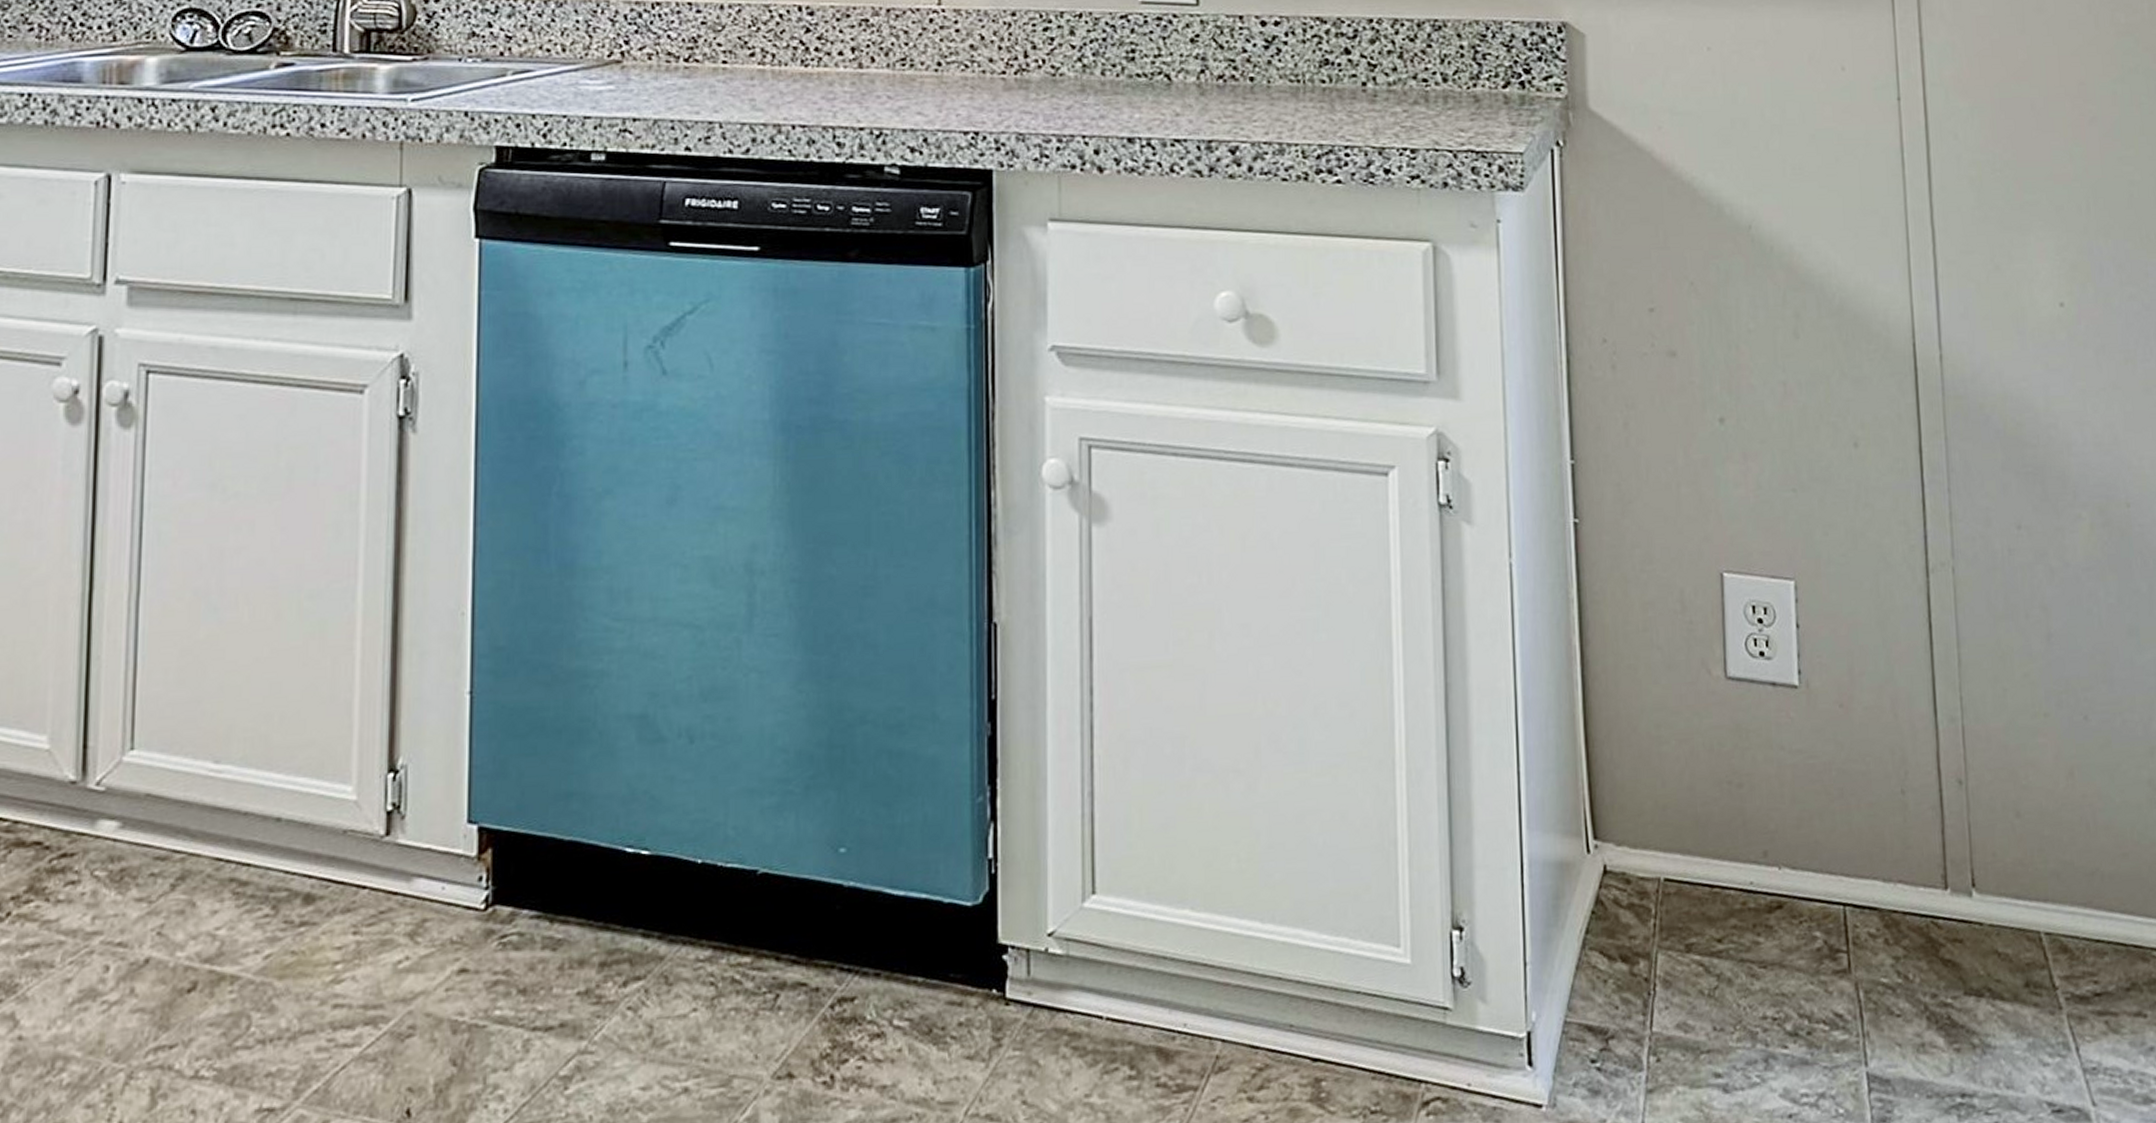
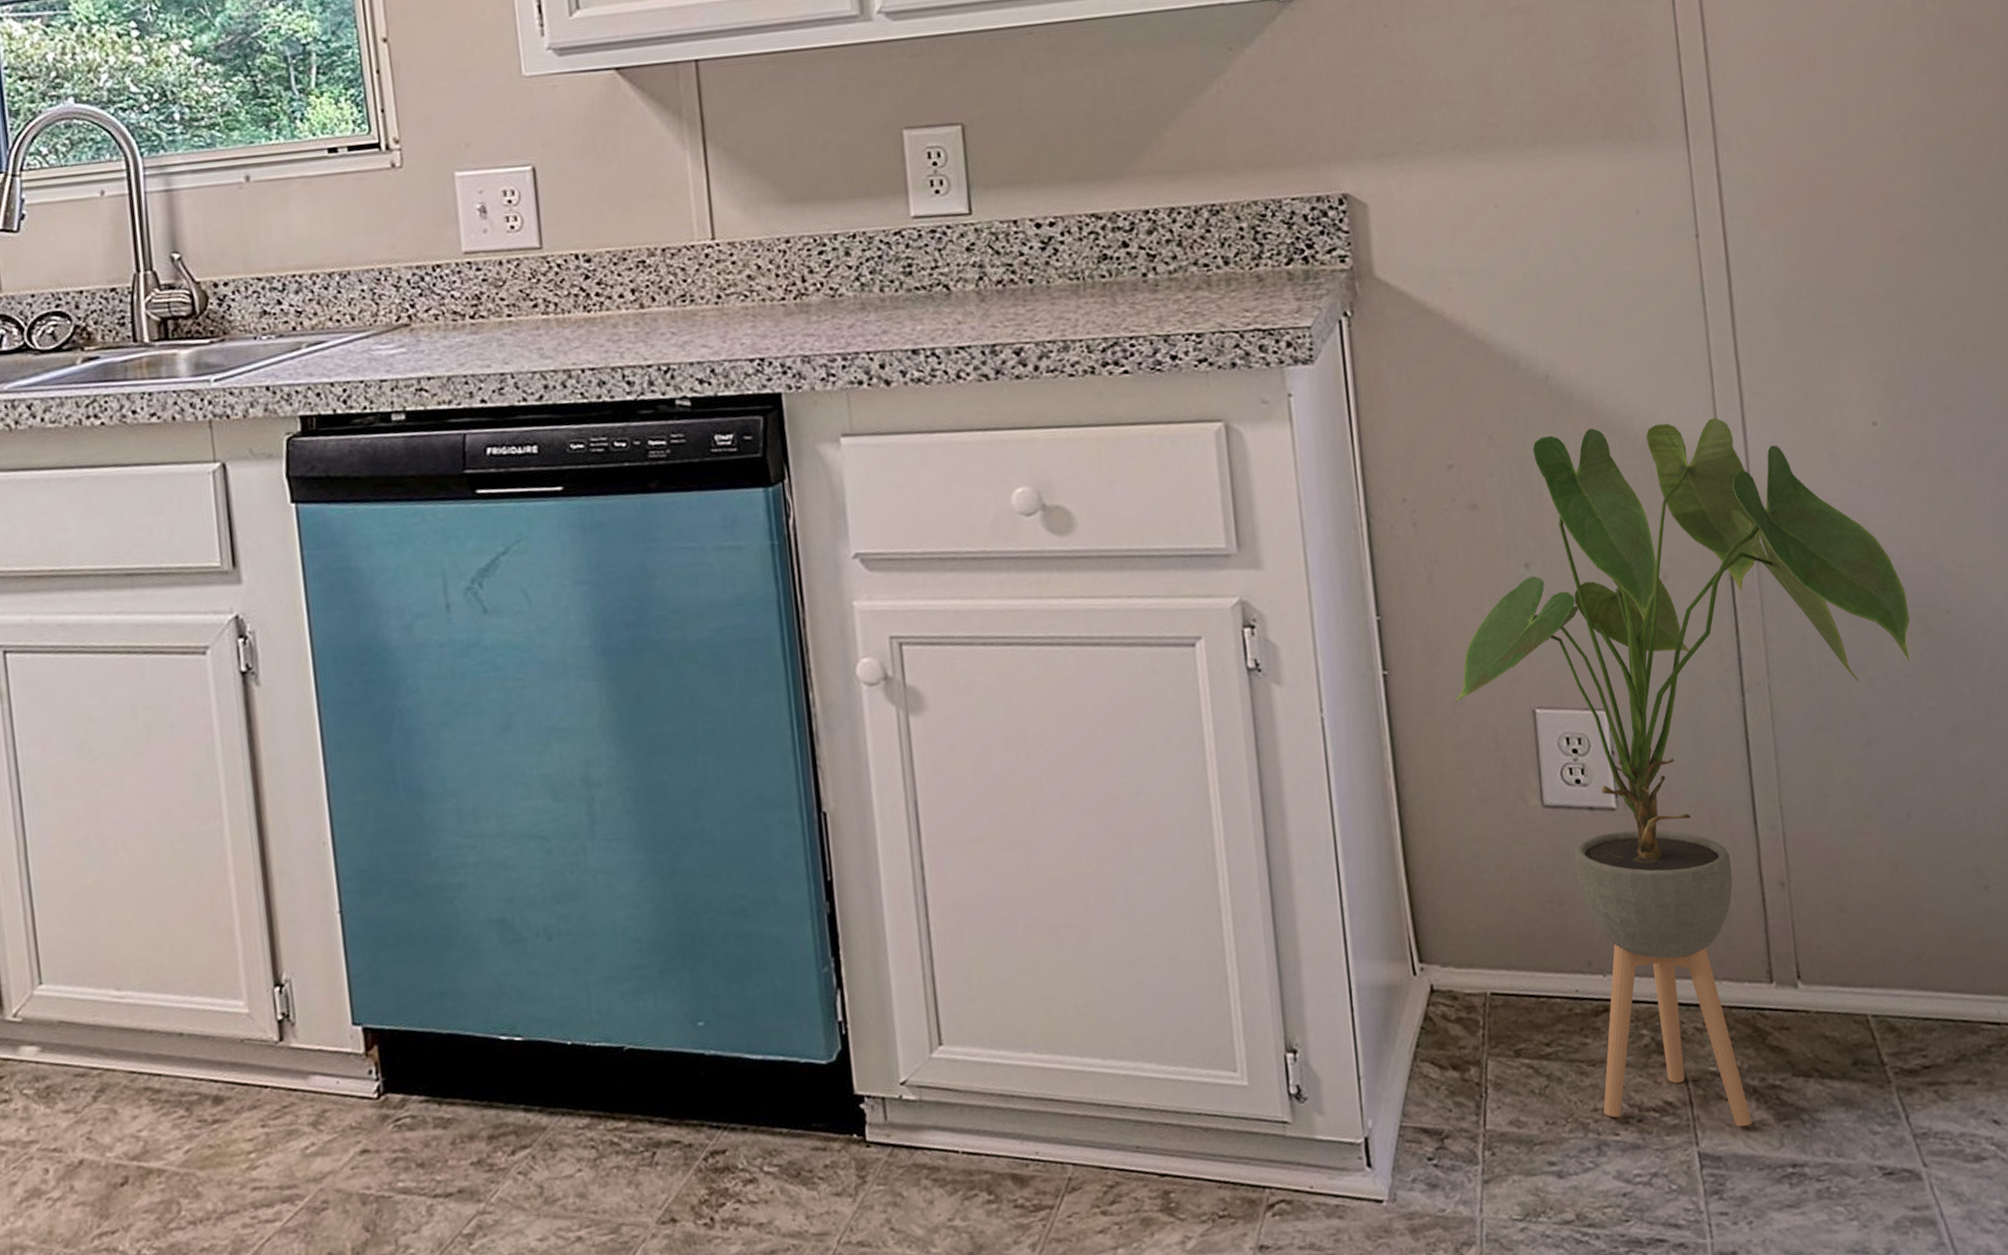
house plant: none [1643,283,2092,1047] -> present [1454,417,1910,1127]

